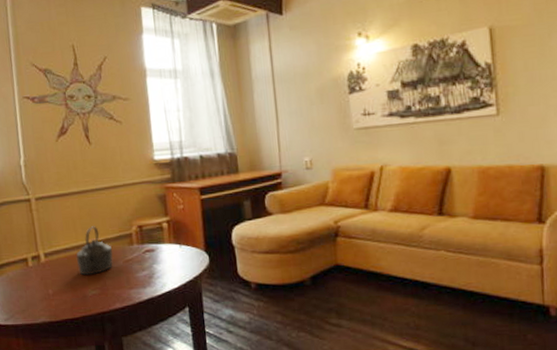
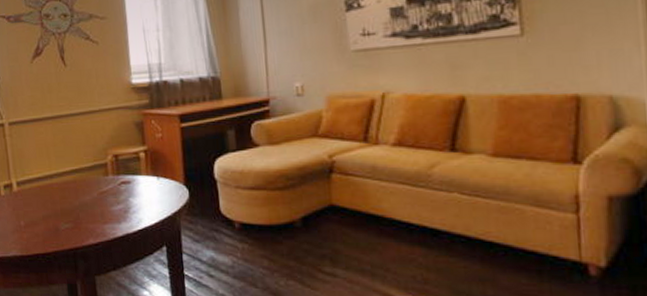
kettle: present [76,226,113,276] -> none [49,154,87,207]

